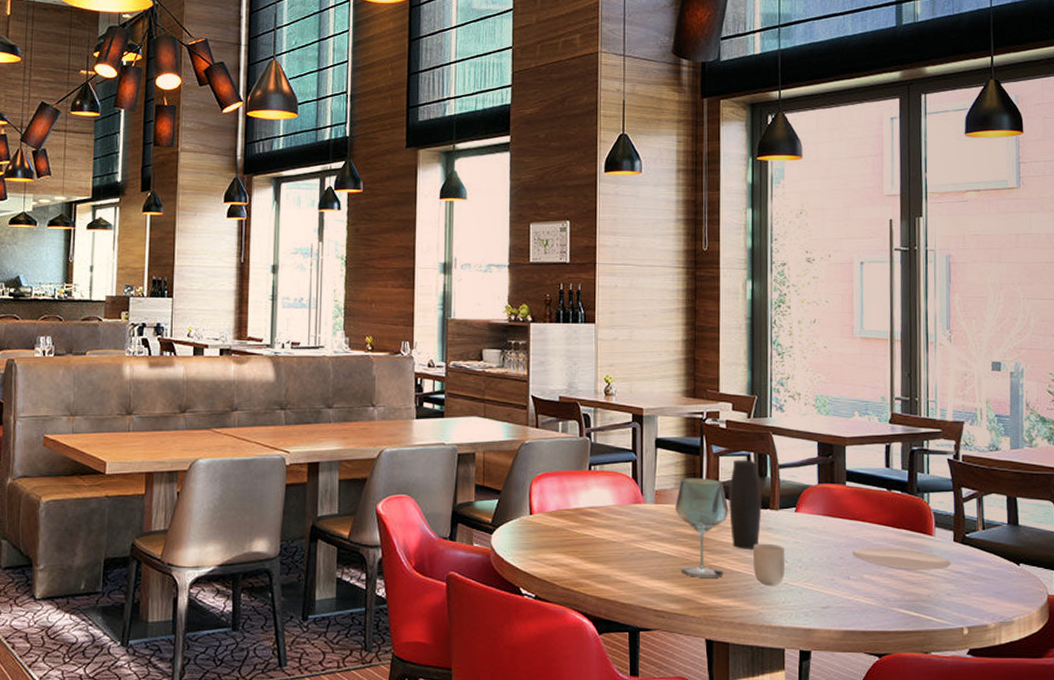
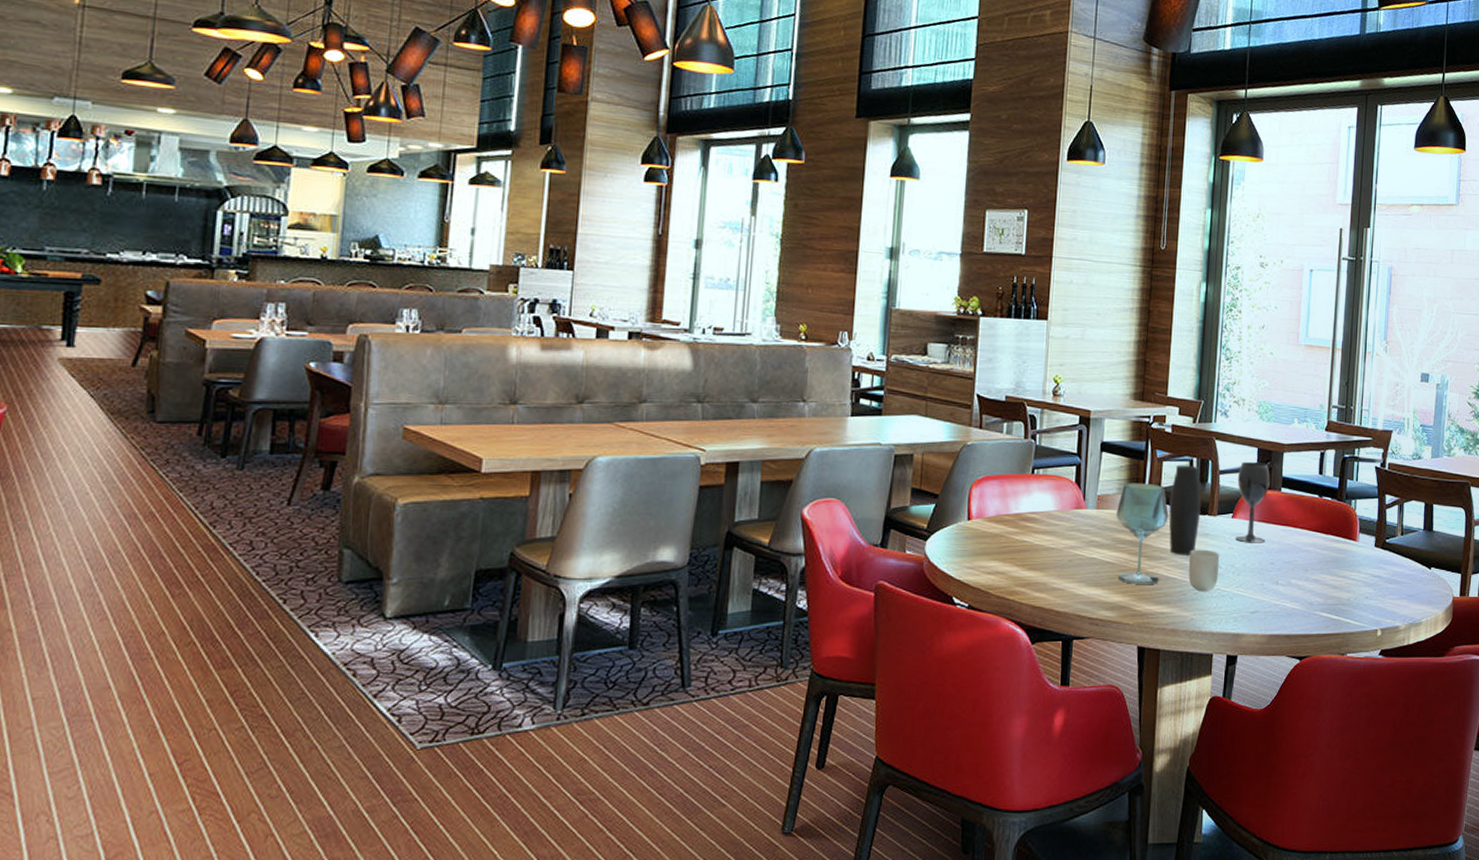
wine glass: none [798,455,833,538] -> present [1235,461,1270,543]
plate: present [851,547,952,571] -> none [1281,553,1371,576]

